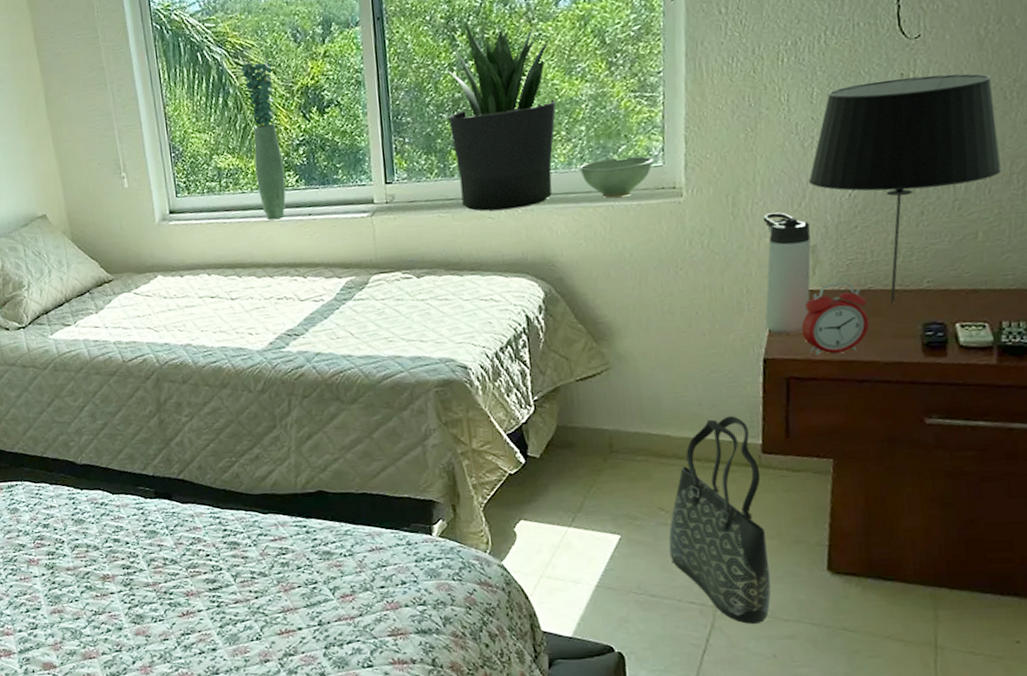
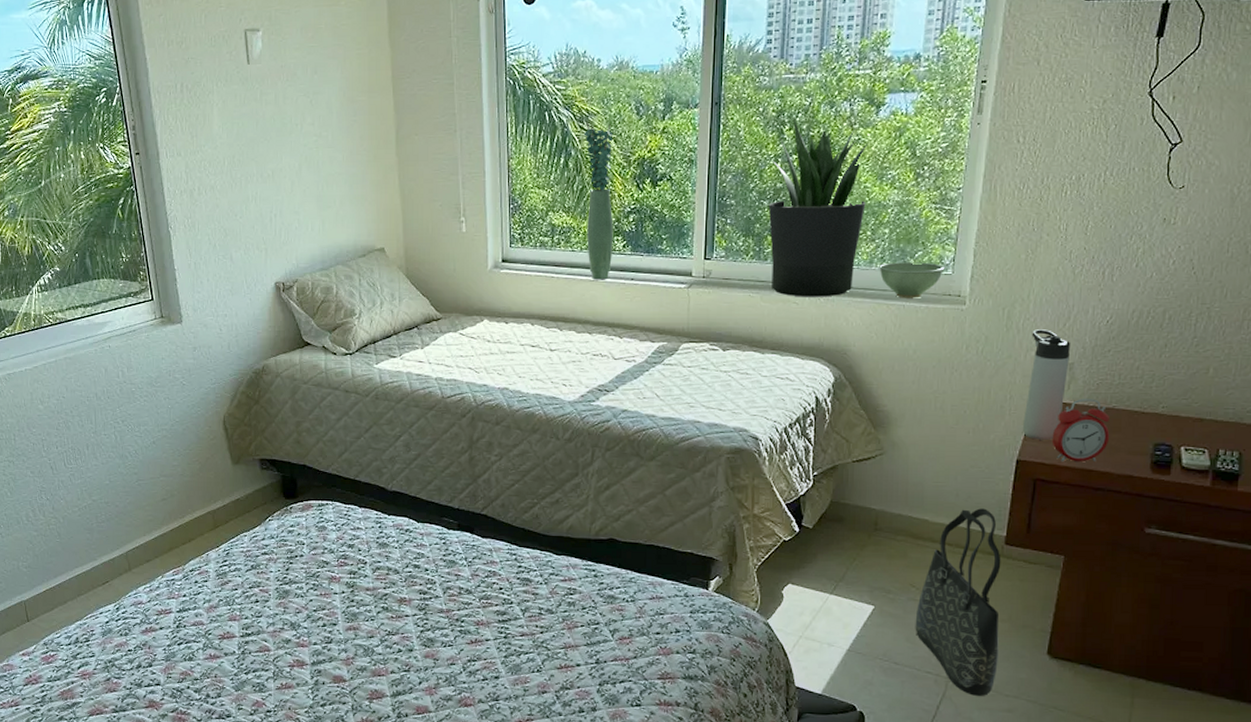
table lamp: present [808,73,1002,304] -> none [1074,222,1238,423]

